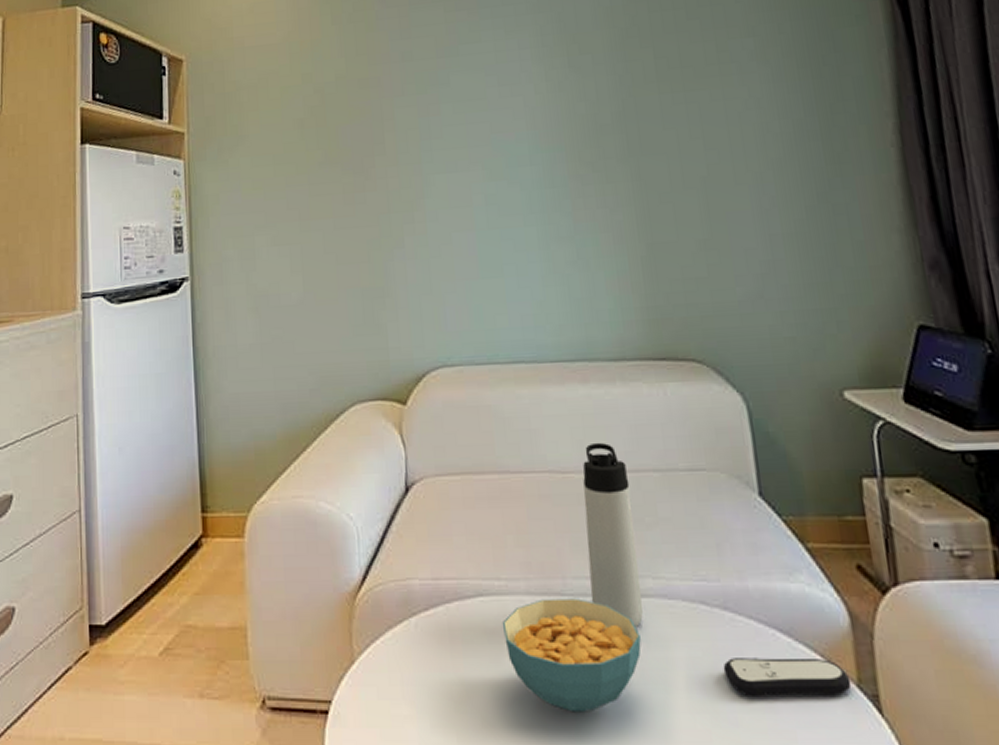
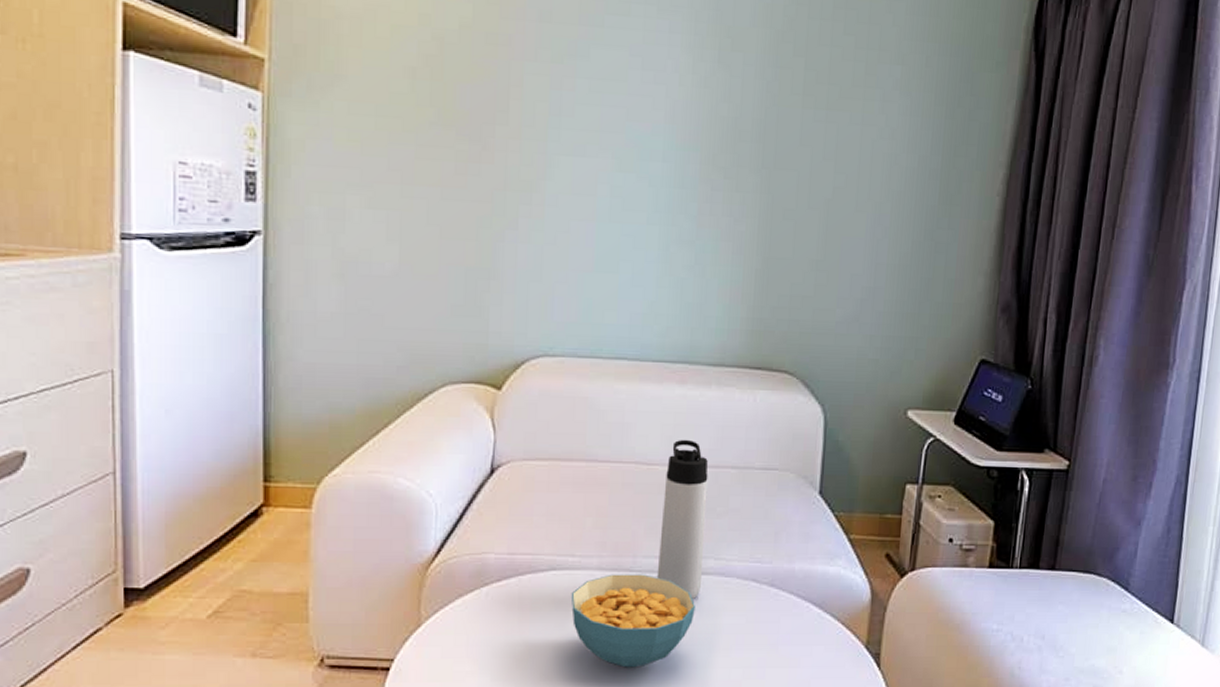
remote control: present [723,658,852,698] -> none [761,625,862,656]

